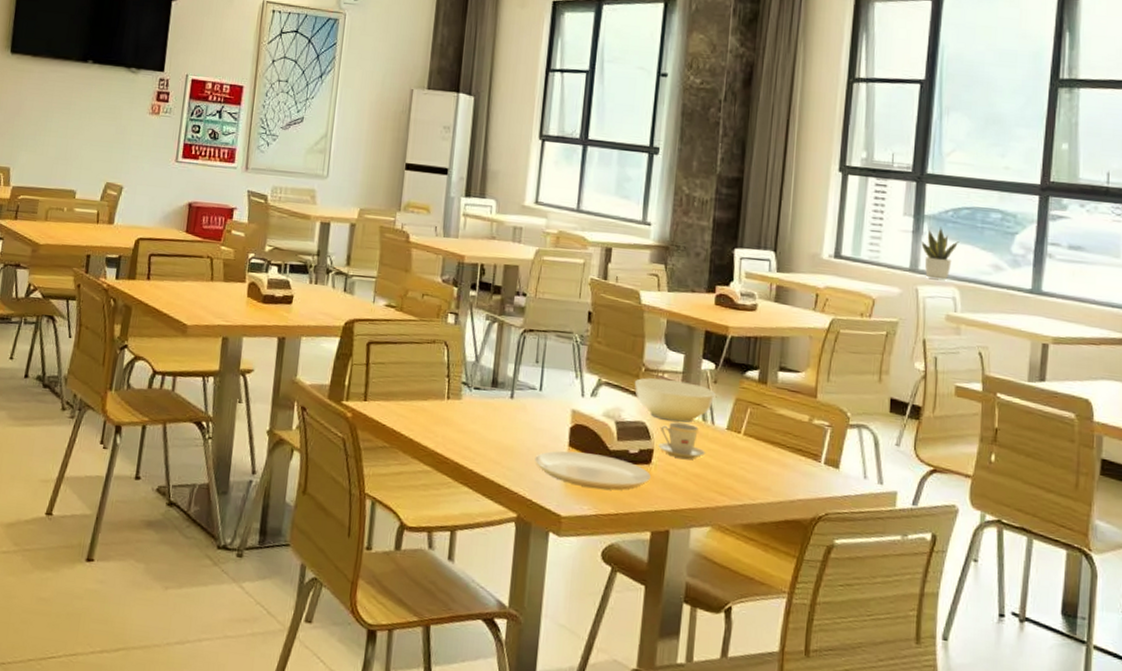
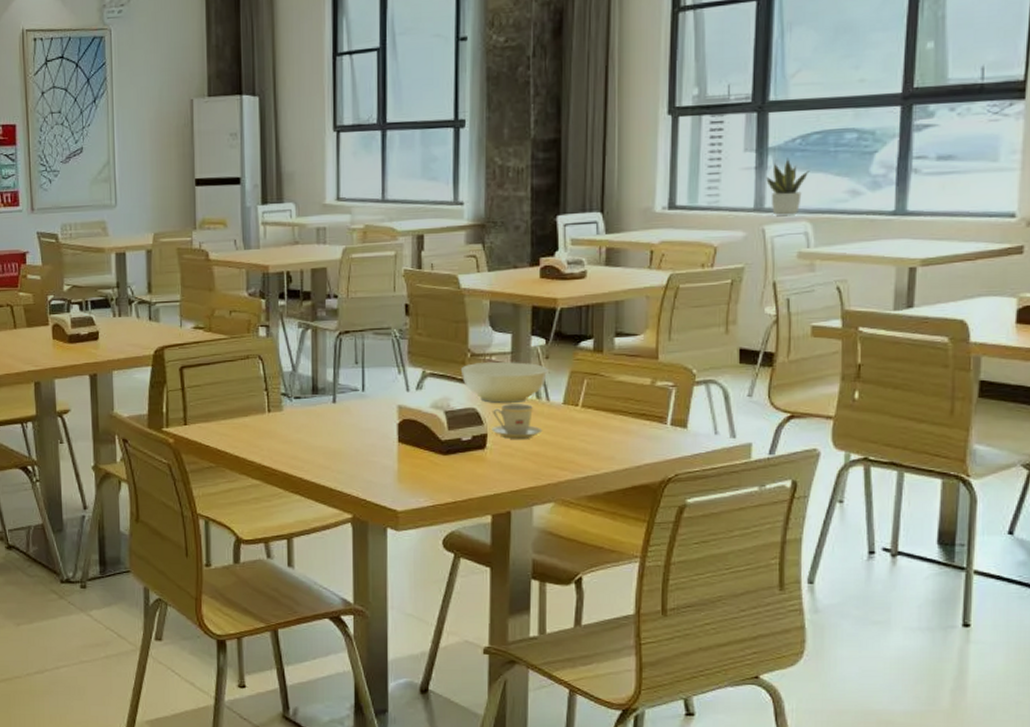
plate: present [535,450,652,491] -> none [365,446,488,480]

